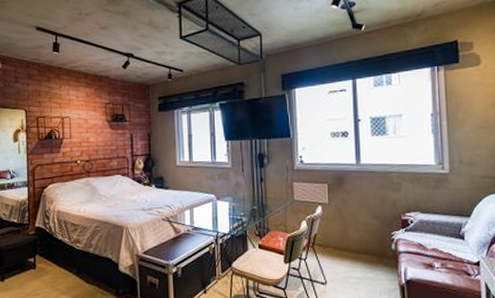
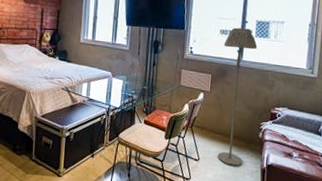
floor lamp: none [337,127,378,286] -> present [218,27,257,166]

